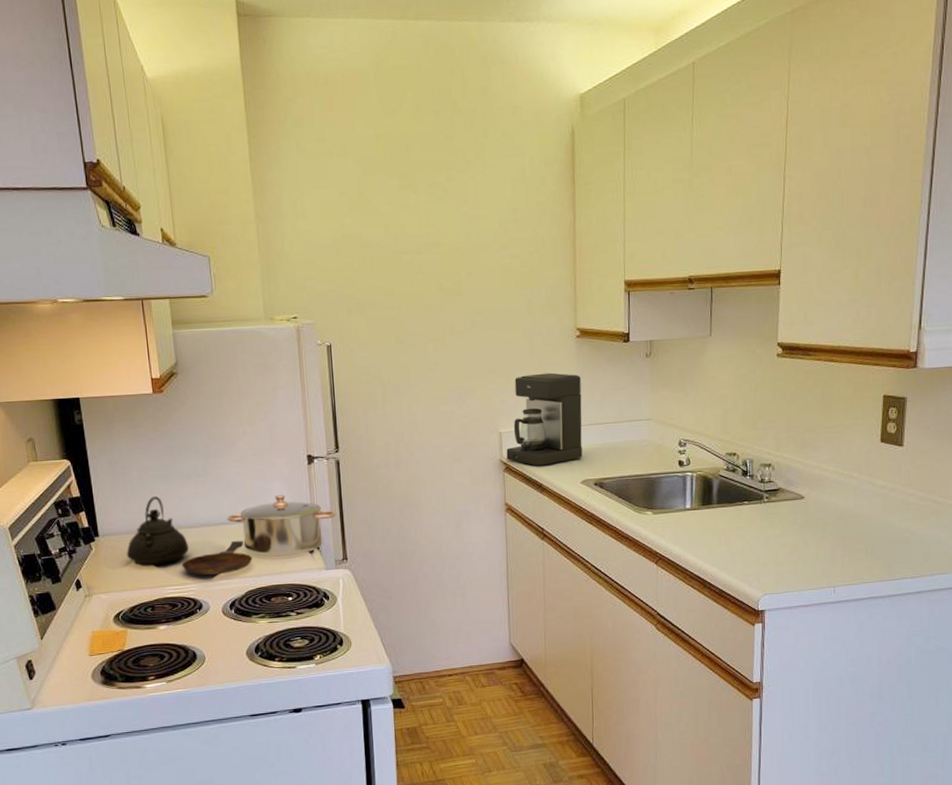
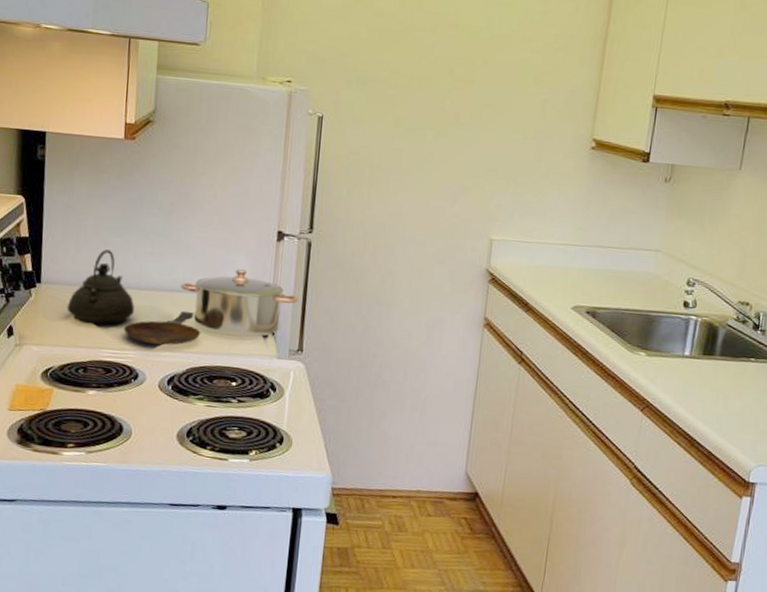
coffee maker: present [506,372,583,466] -> none [494,181,589,283]

